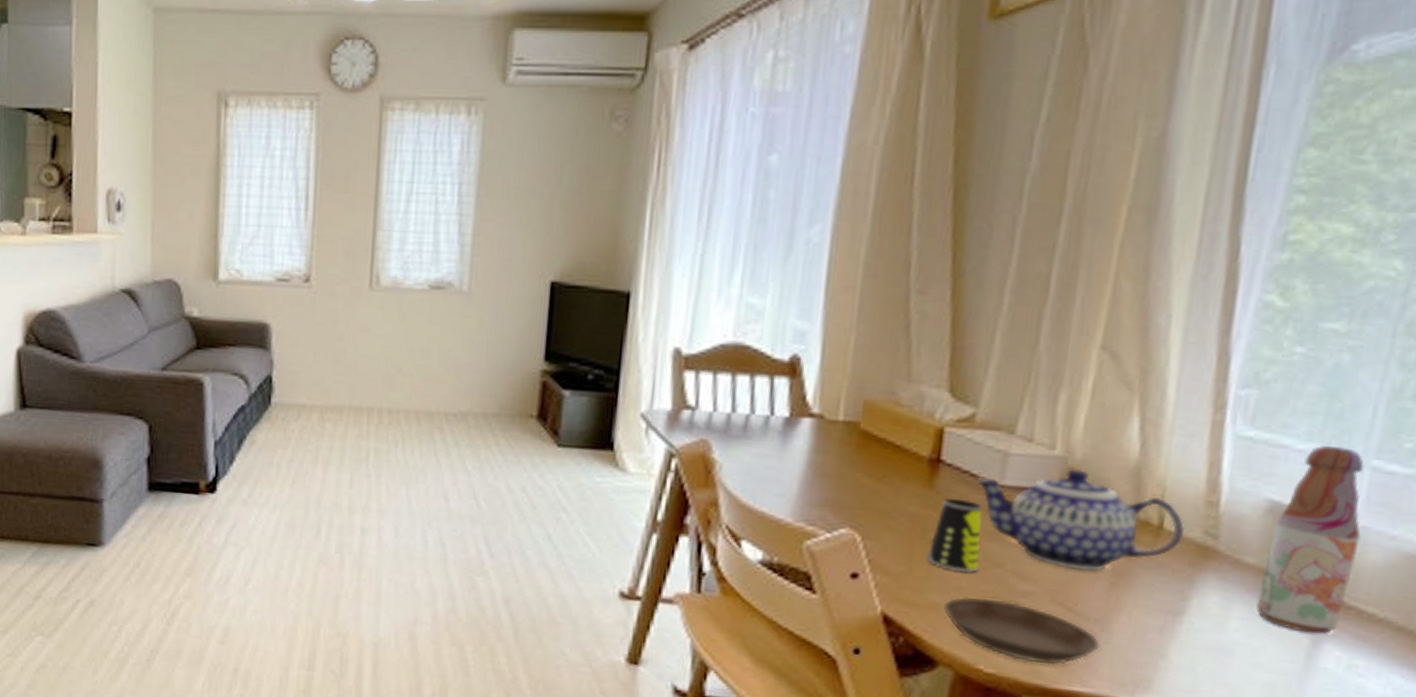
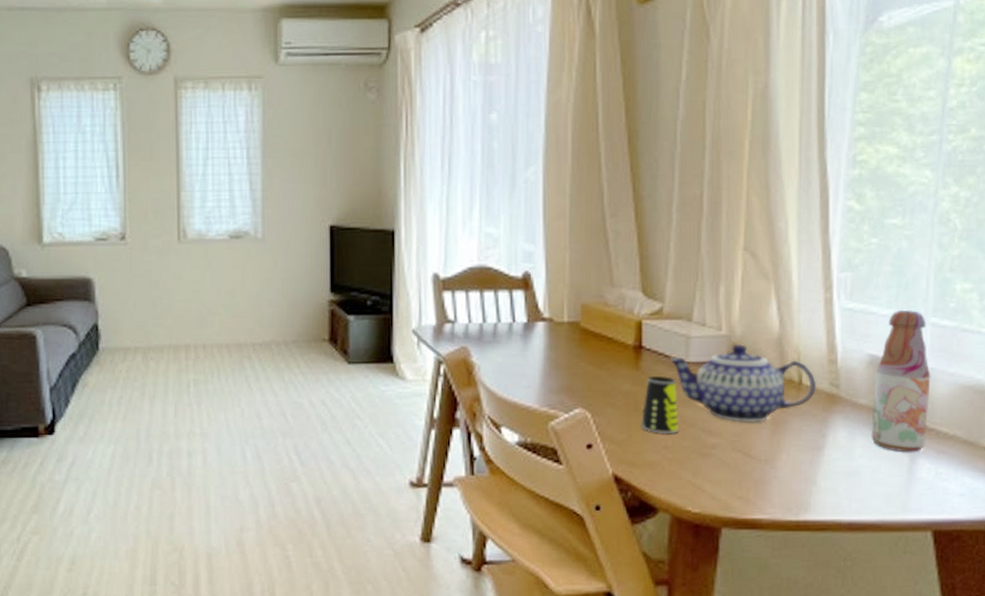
saucer: present [943,596,1100,665] -> none [658,453,770,500]

